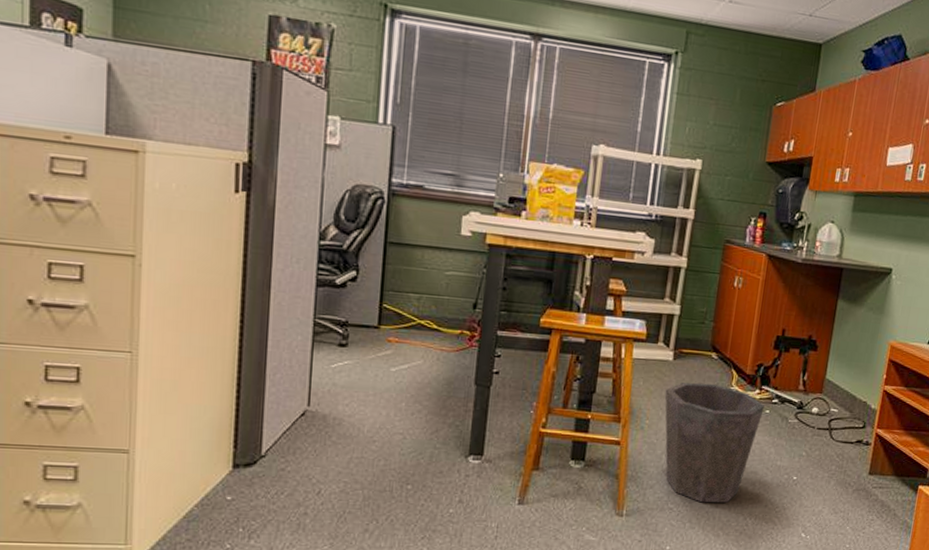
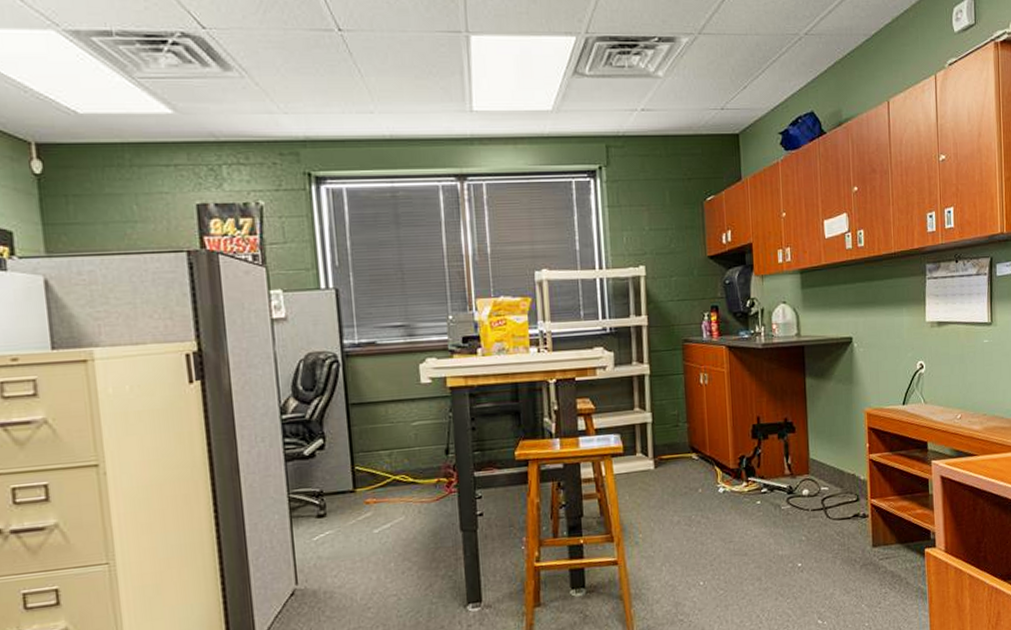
waste bin: present [664,382,764,503] -> none [652,484,755,609]

